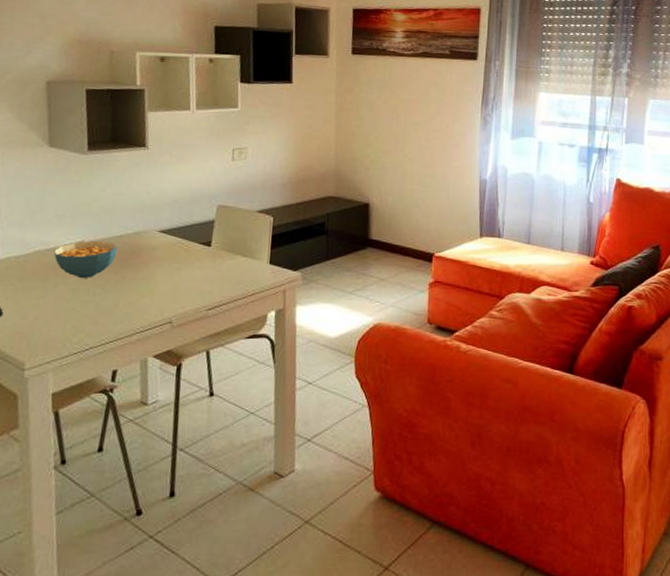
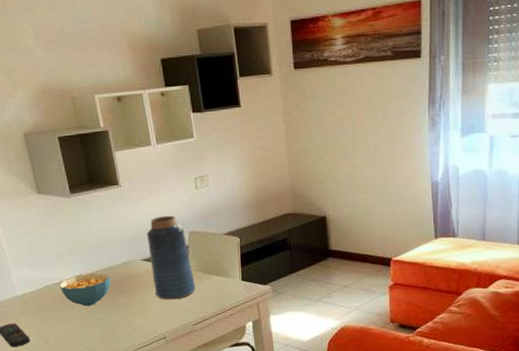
vase: none [167,185,217,279] -> present [146,215,196,300]

